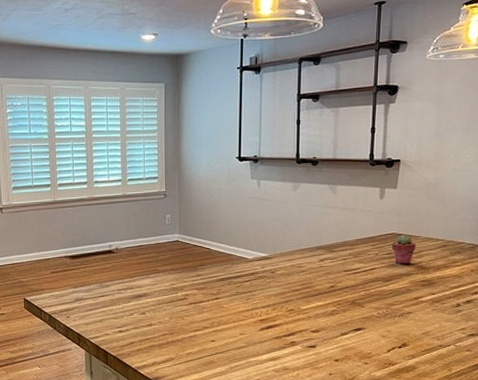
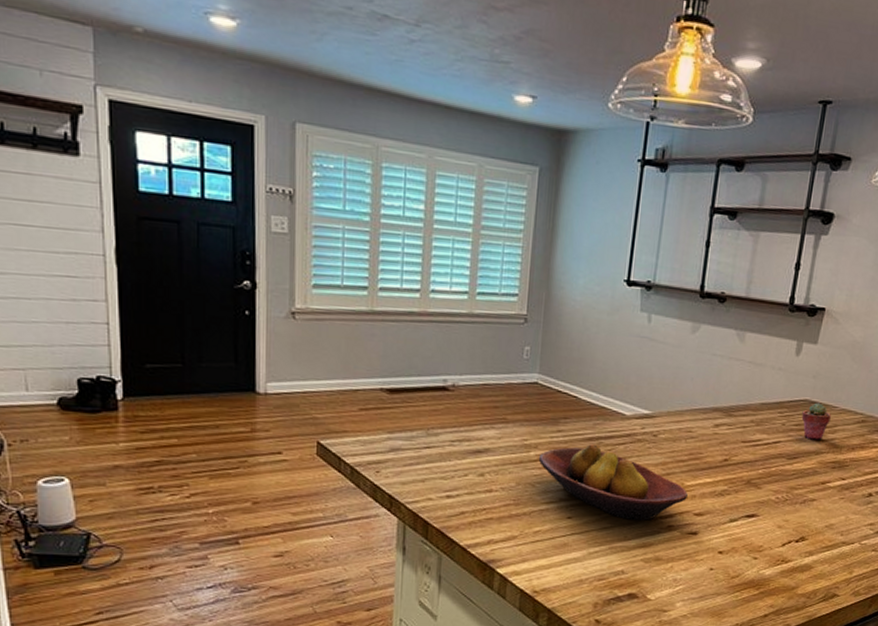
fruit bowl: none [184,283,304,339] -> present [538,444,688,521]

